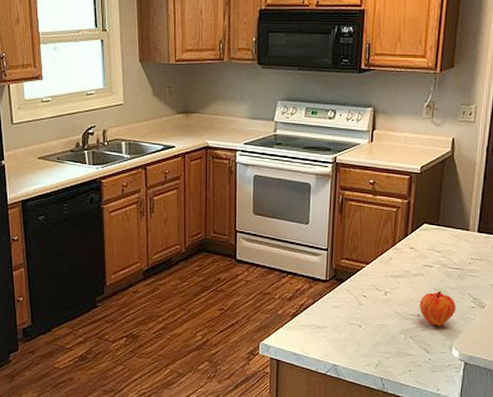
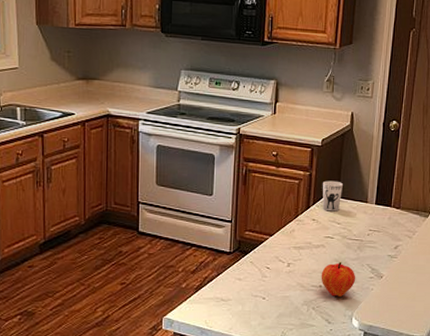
cup: none [421,208,443,240] -> present [322,180,343,212]

